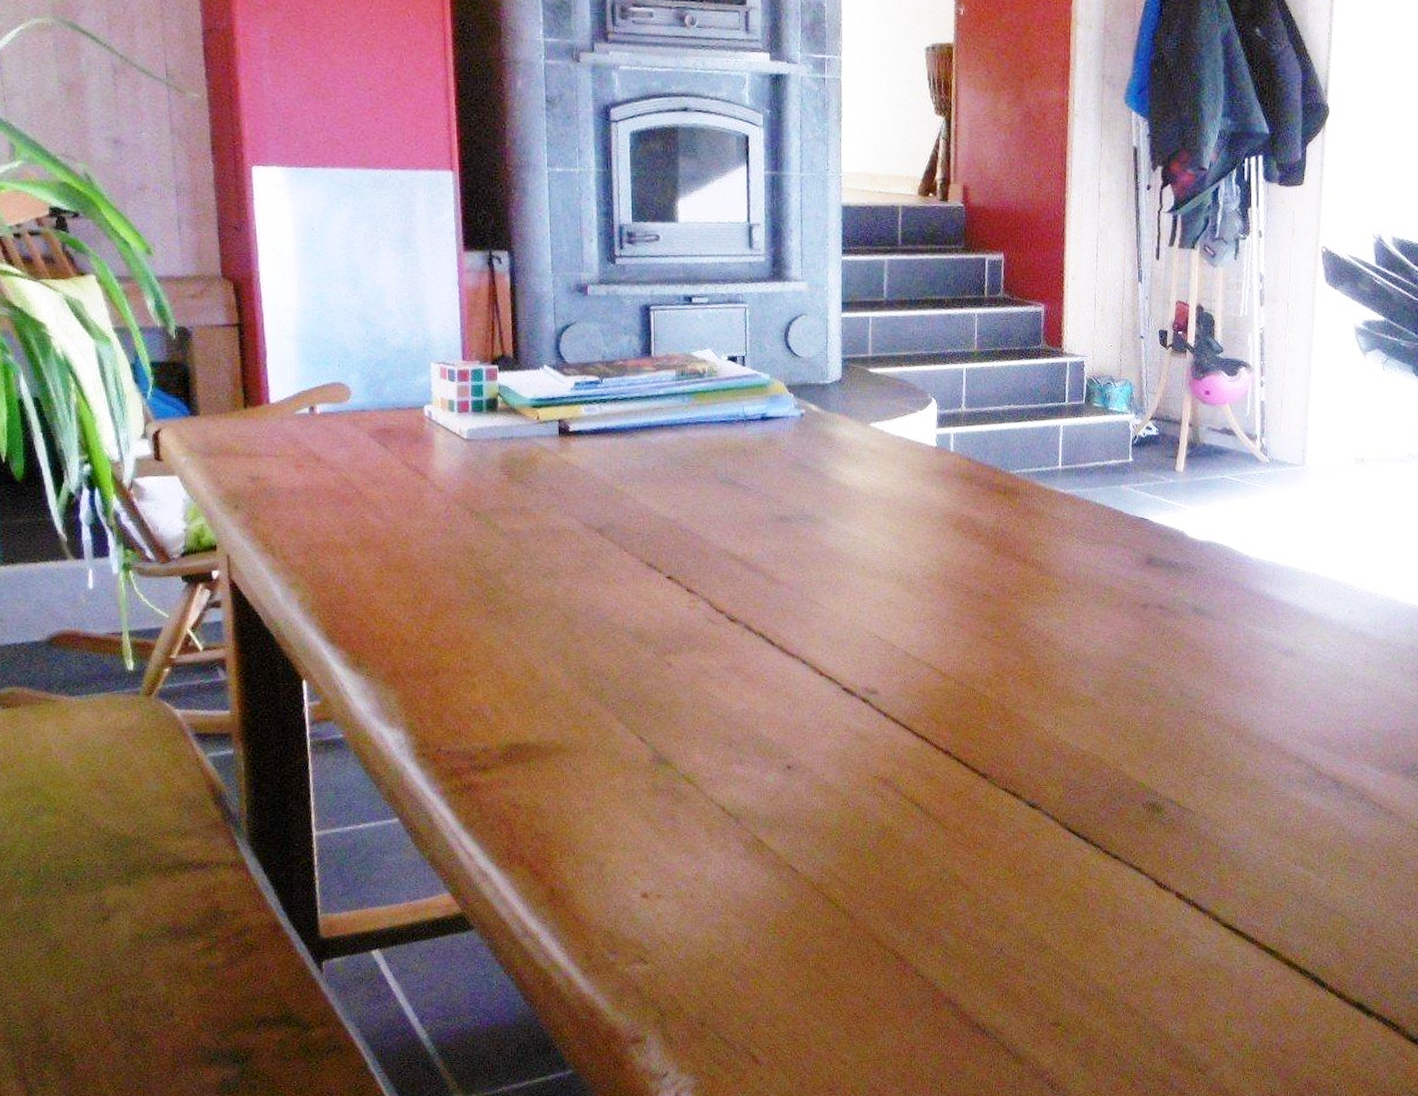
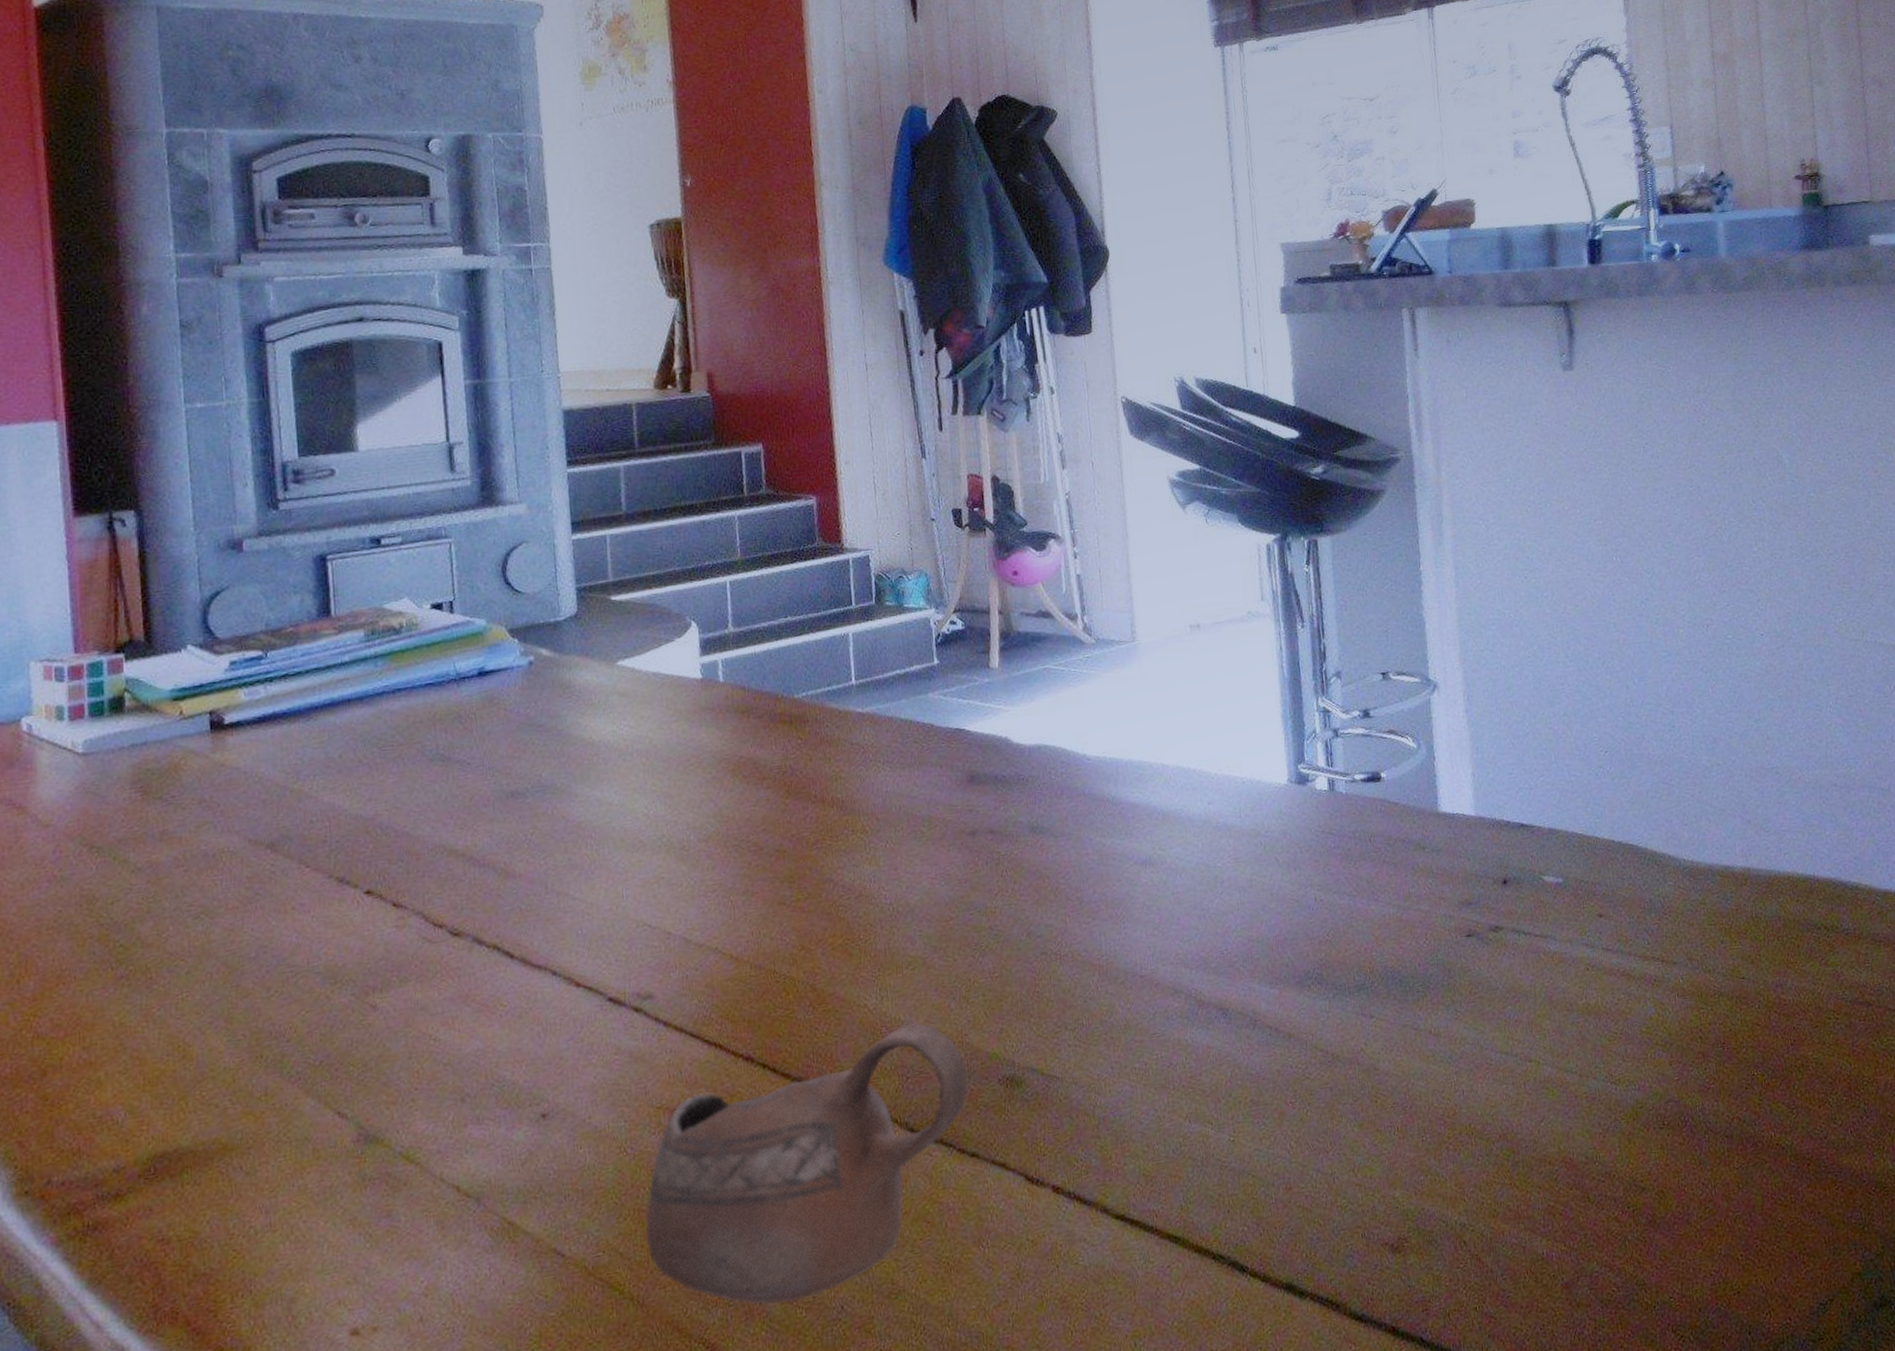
cup: none [858,747,1118,939] -> present [645,1021,967,1305]

